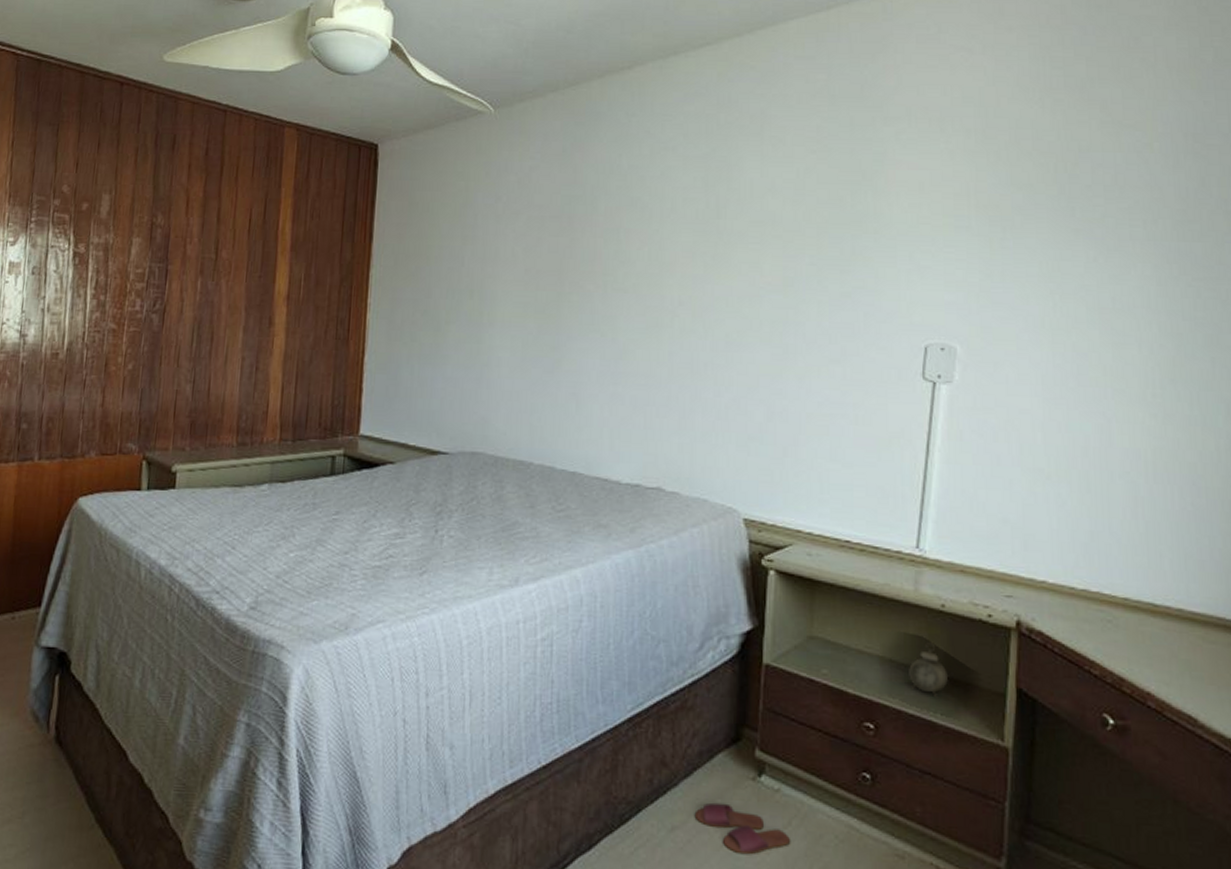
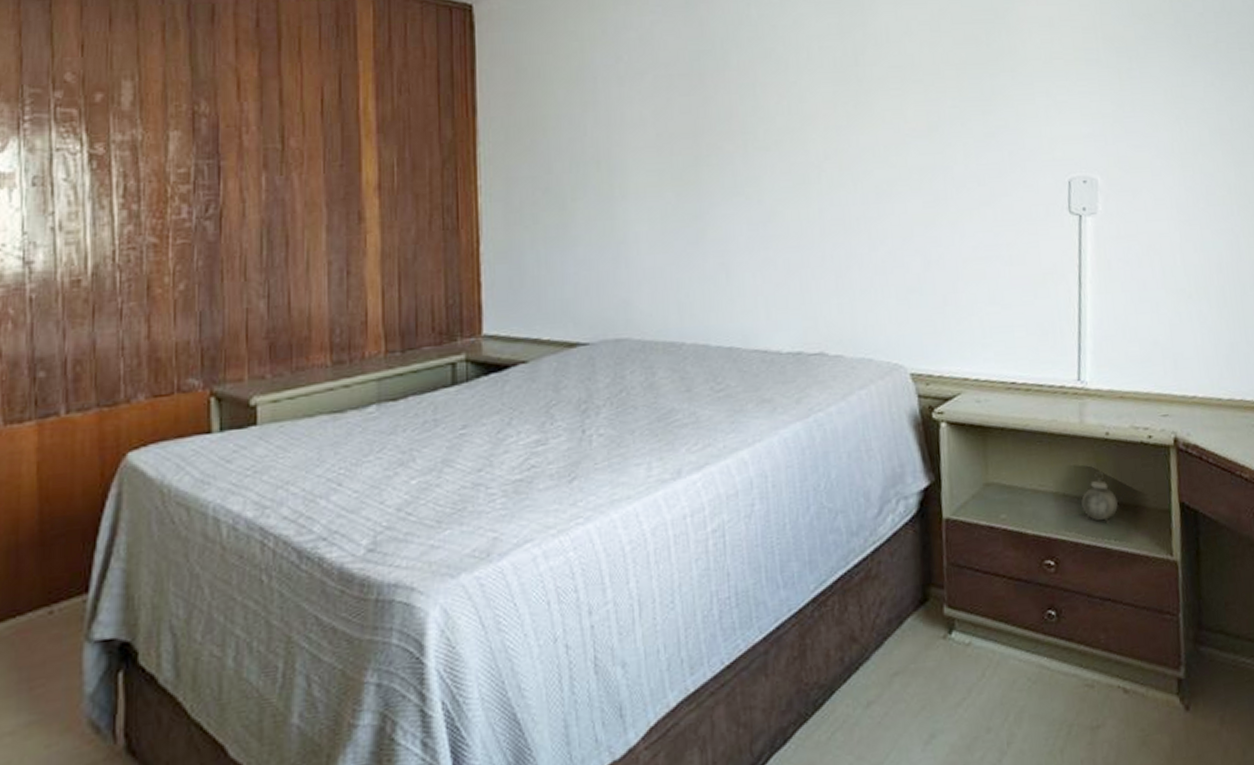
slippers: present [694,802,791,854] -> none [889,667,987,716]

